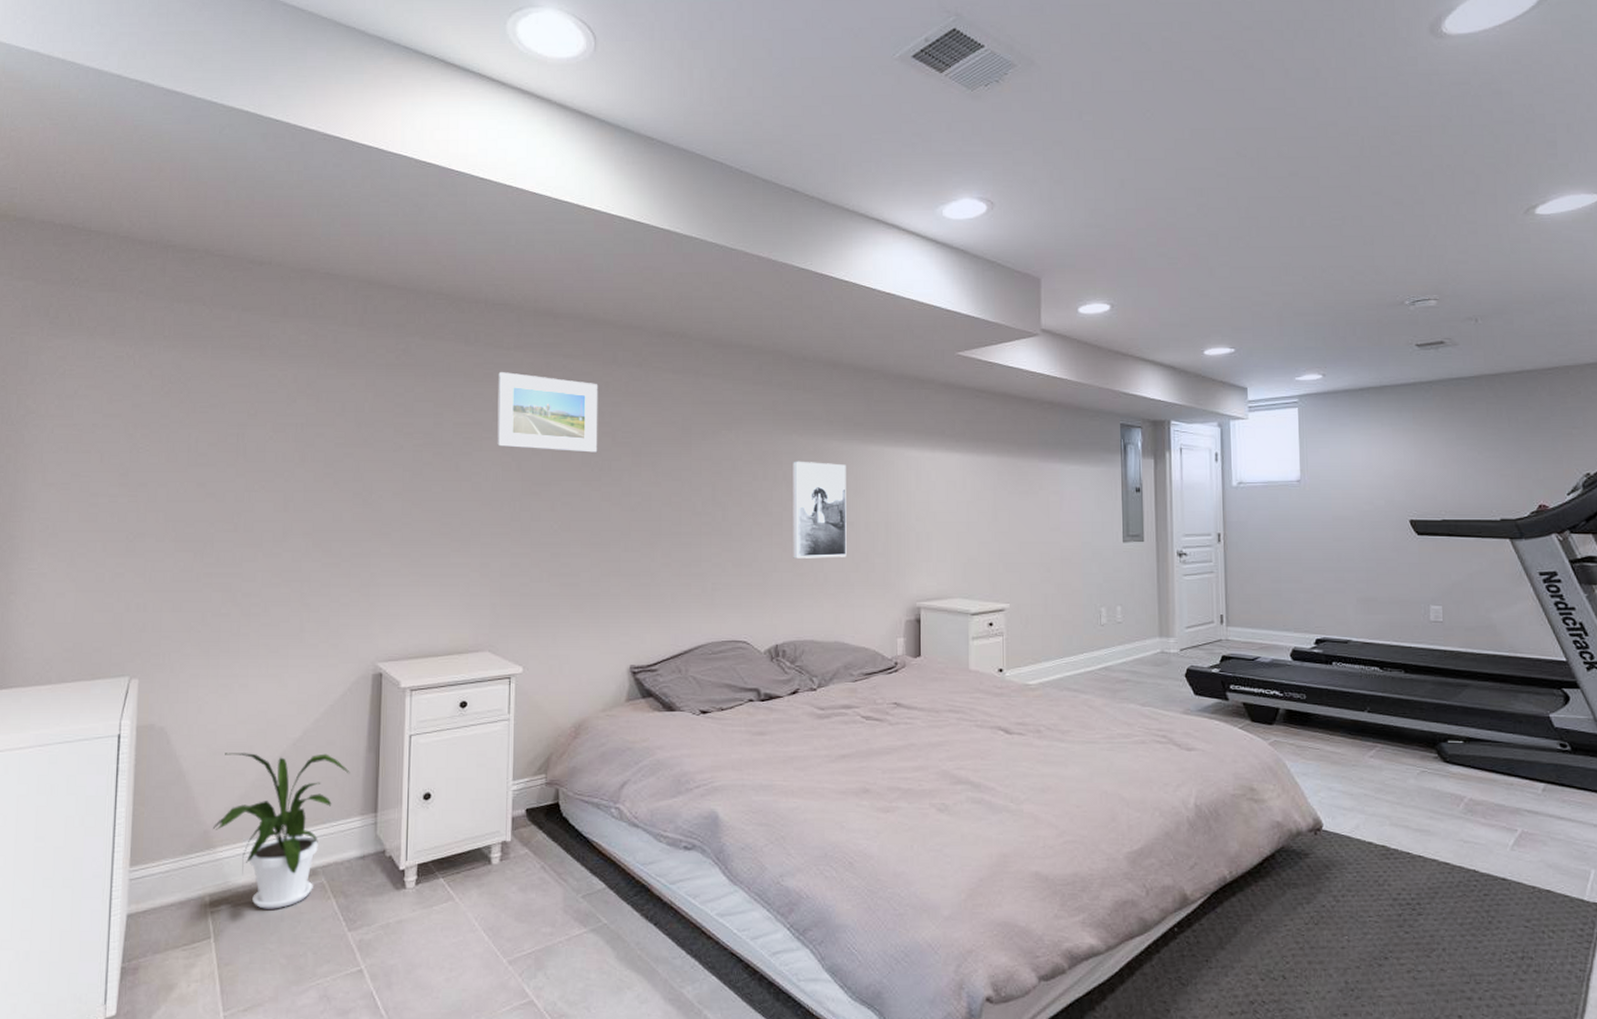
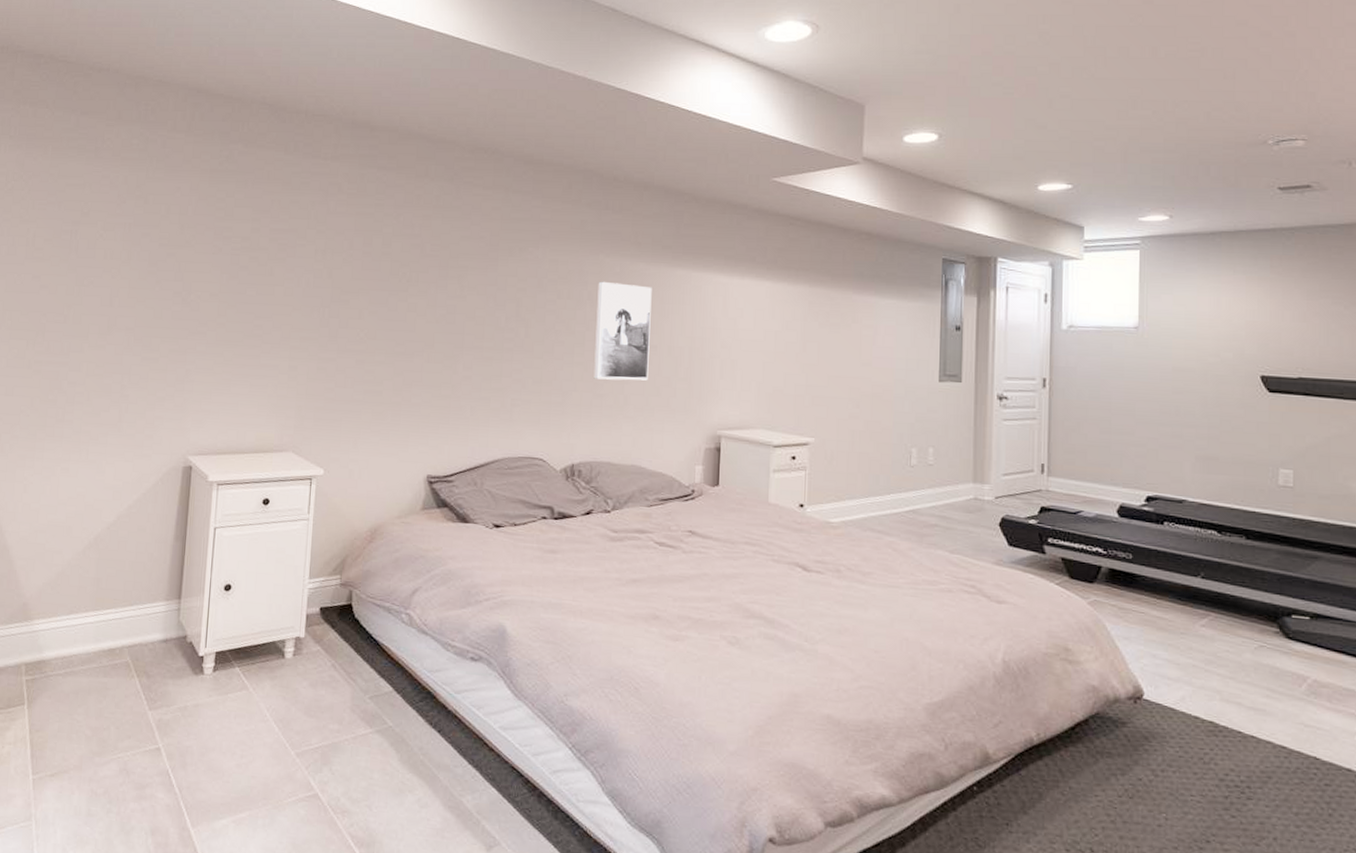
house plant: present [212,753,350,909] -> none [31,531,158,683]
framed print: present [497,372,598,453] -> none [310,181,410,264]

